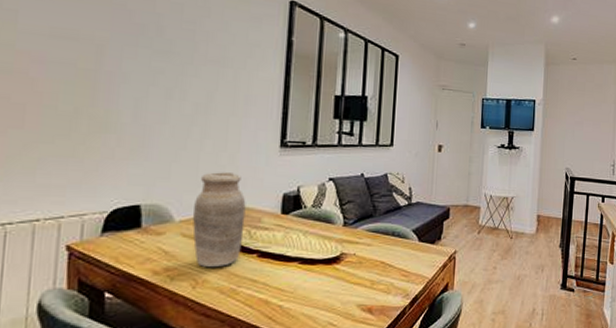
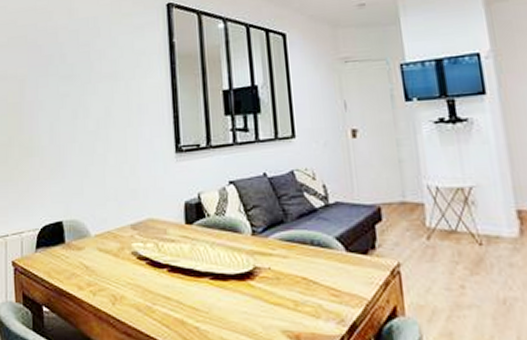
vase: present [193,172,246,267] -> none [105,183,152,282]

